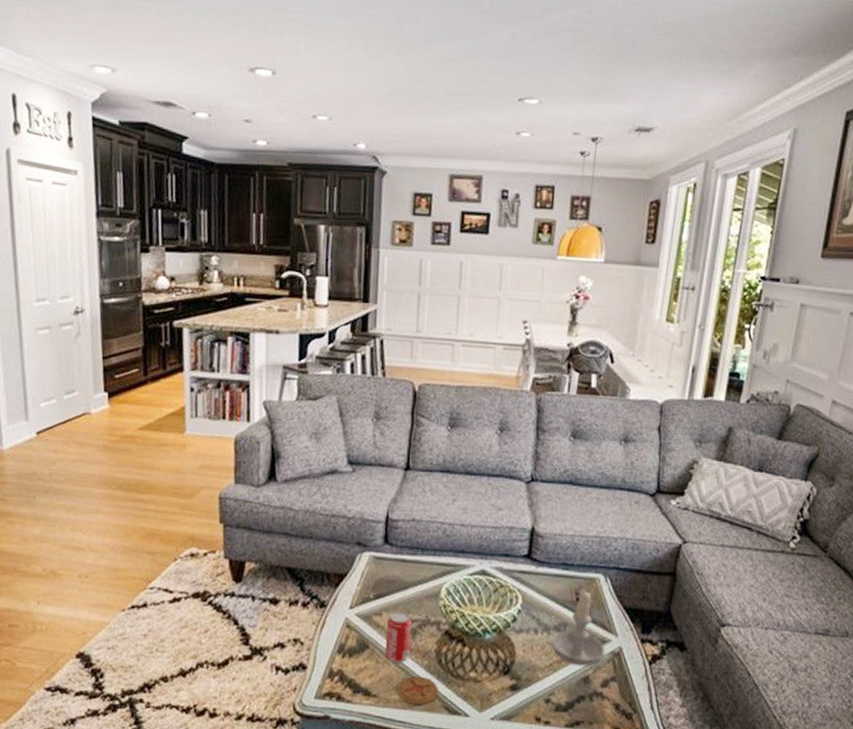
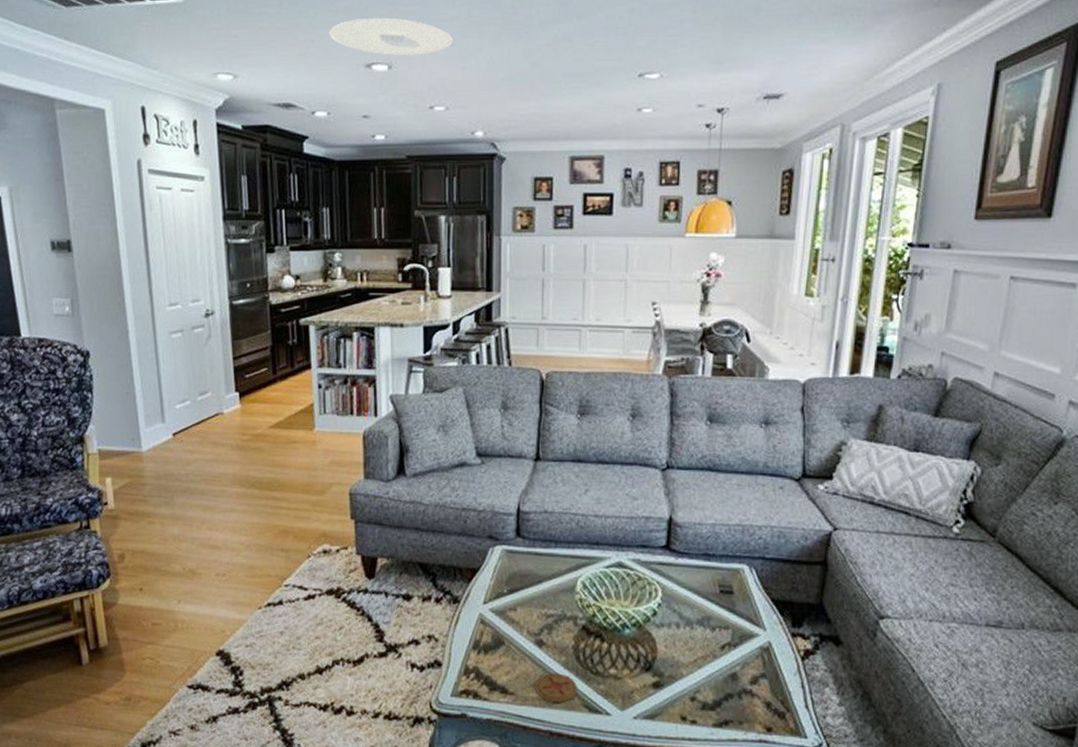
ceiling light: none [212,21,338,64] -> present [329,17,453,56]
beverage can: present [384,611,412,663] -> none [520,605,548,659]
candle: present [551,589,605,666] -> none [695,580,753,662]

